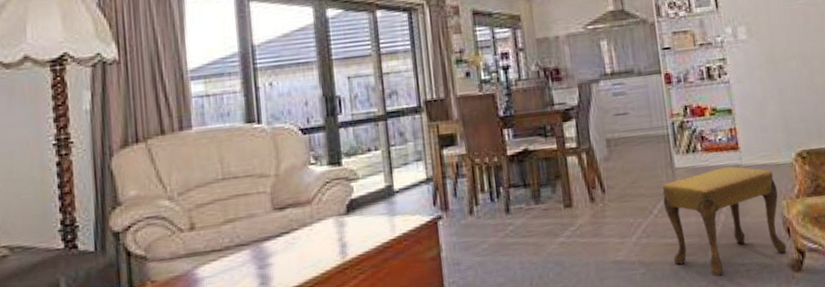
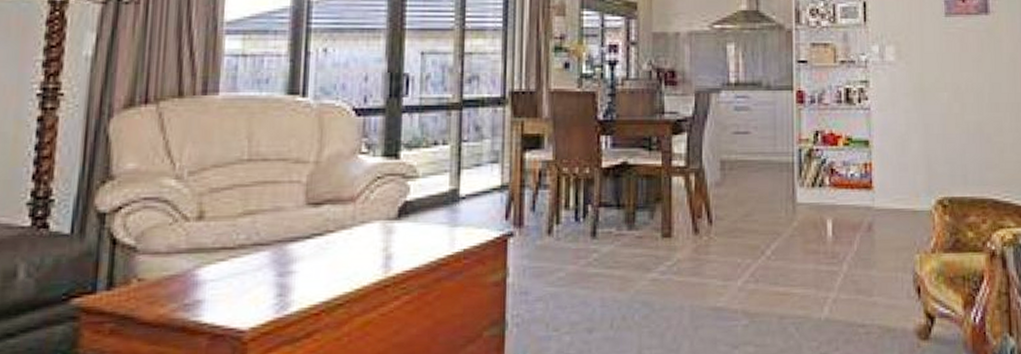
footstool: present [662,166,787,277] -> none [779,208,915,338]

